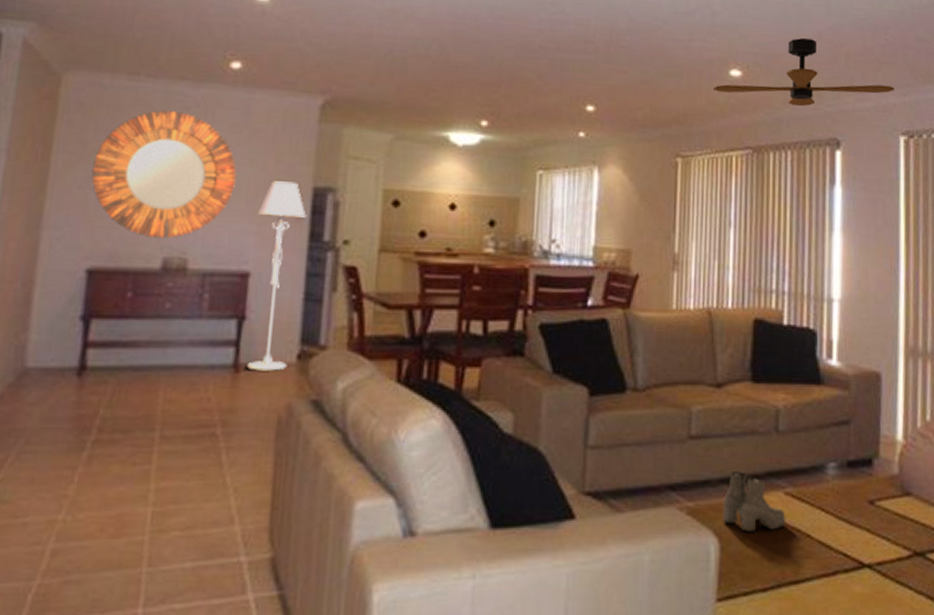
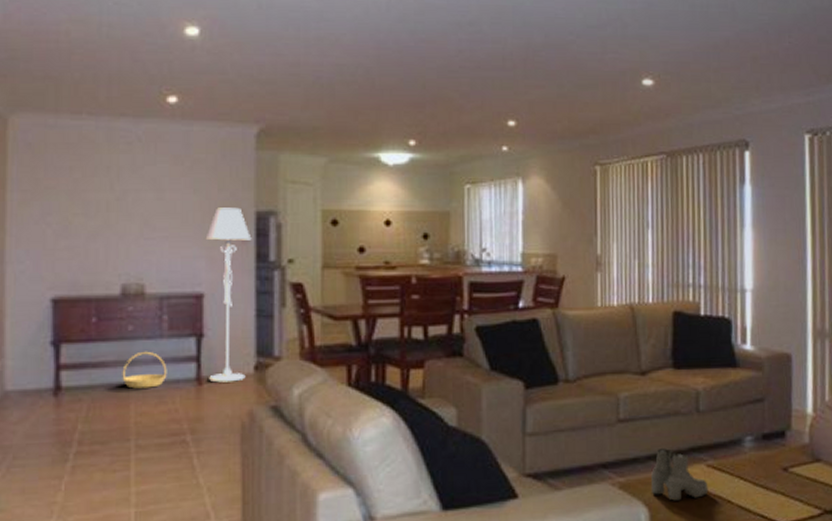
home mirror: present [91,111,237,239] -> none [46,147,183,267]
basket: none [153,332,203,373] -> present [122,351,167,389]
ceiling fan: present [714,38,895,107] -> none [627,45,799,111]

